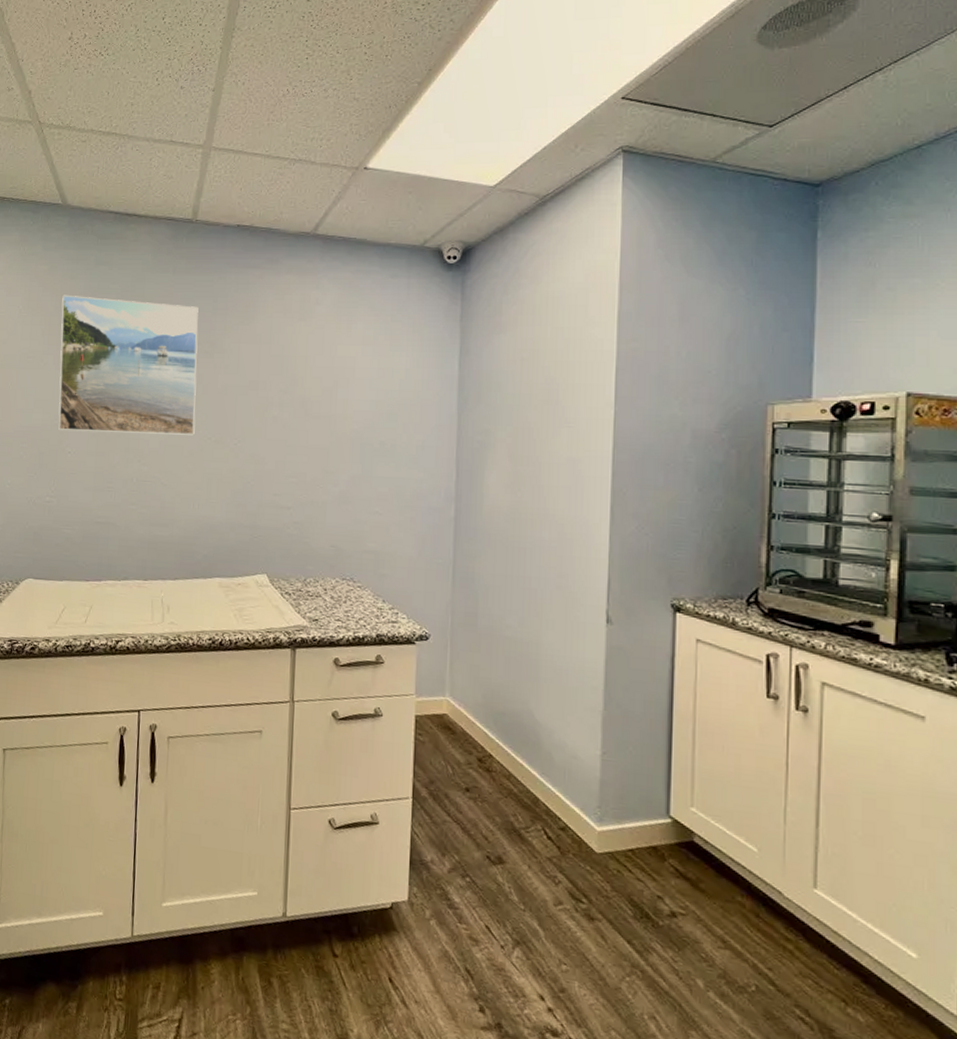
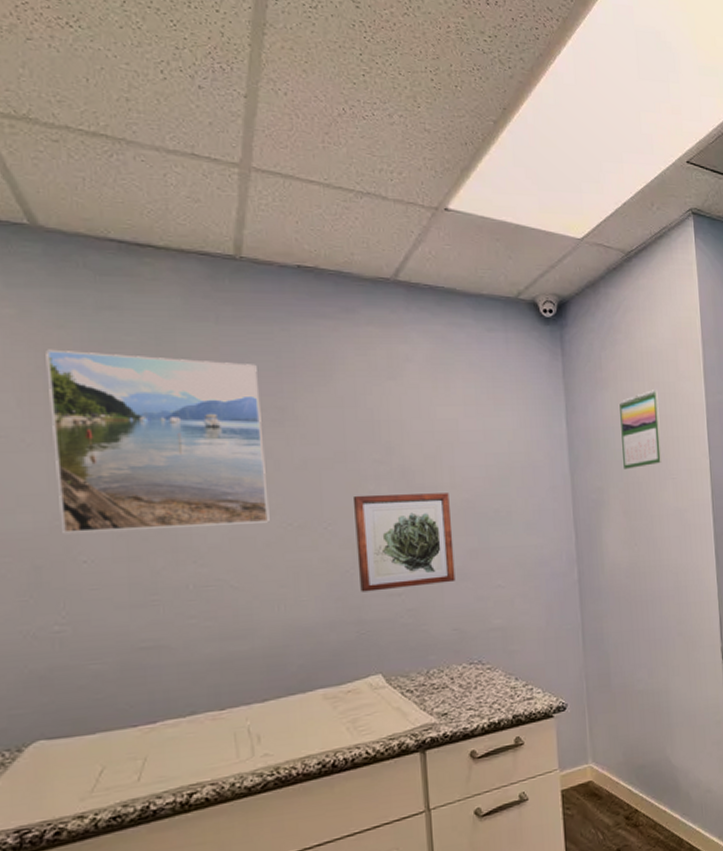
wall art: none [257,419,340,504] -> present [352,493,456,592]
calendar: none [515,335,561,414] -> present [619,390,662,470]

